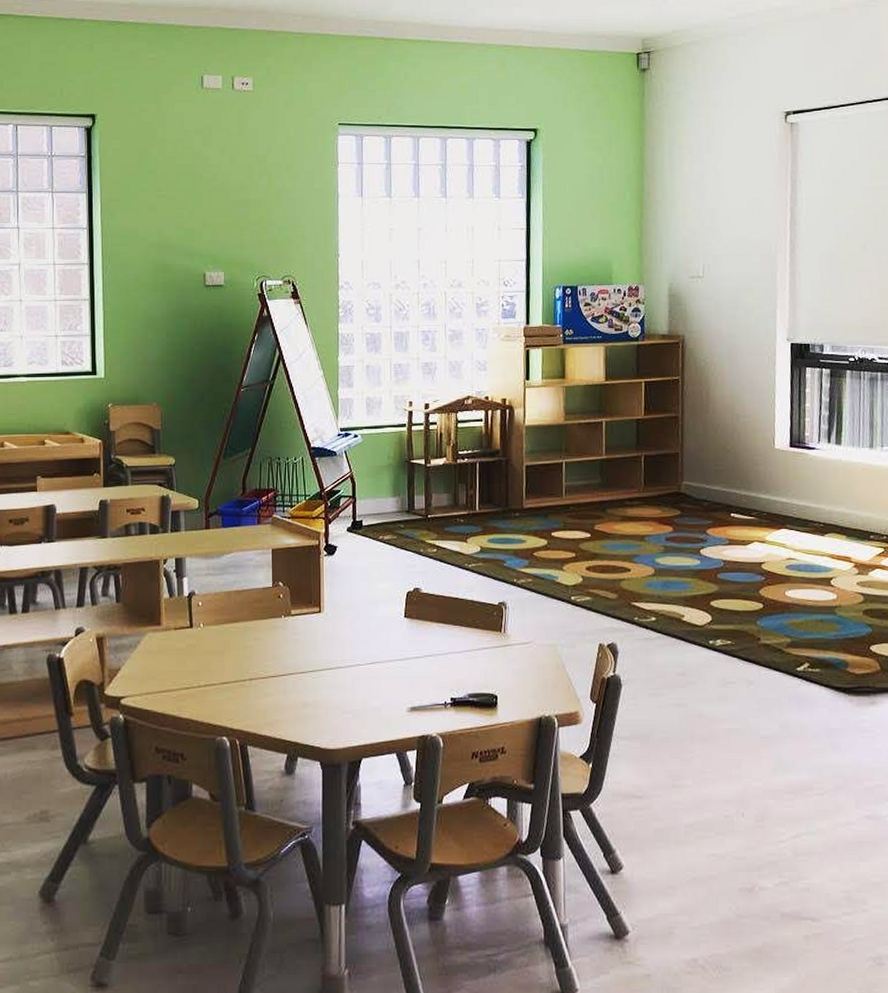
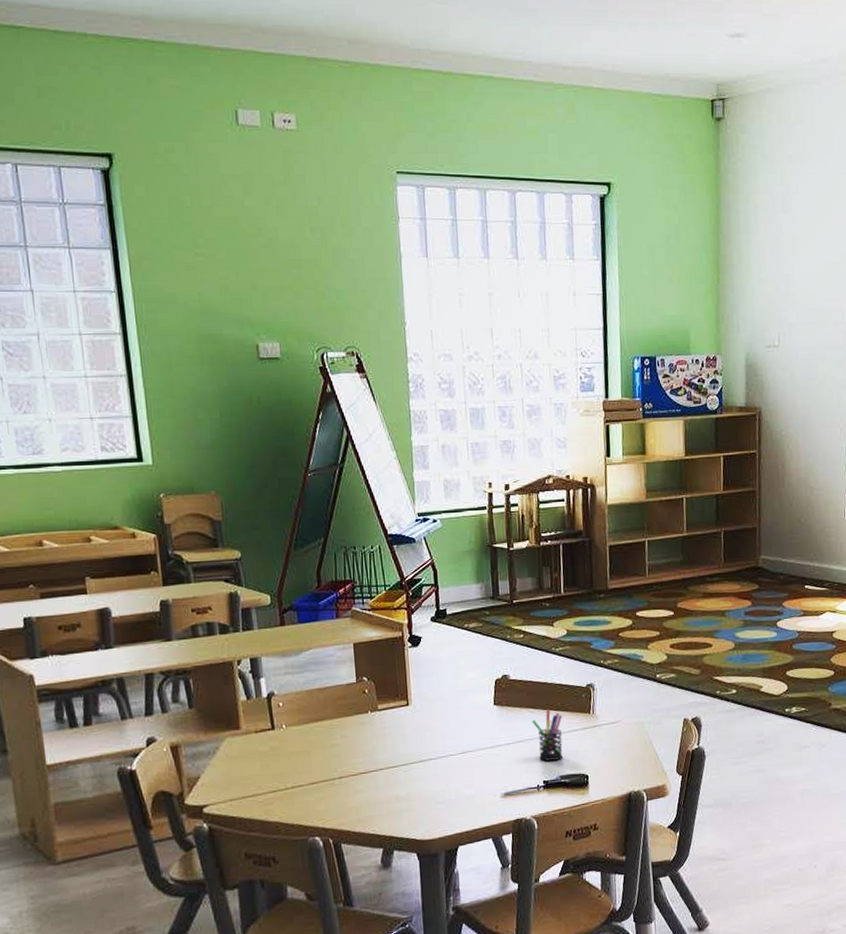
pen holder: none [442,625,472,678] -> present [532,709,563,761]

